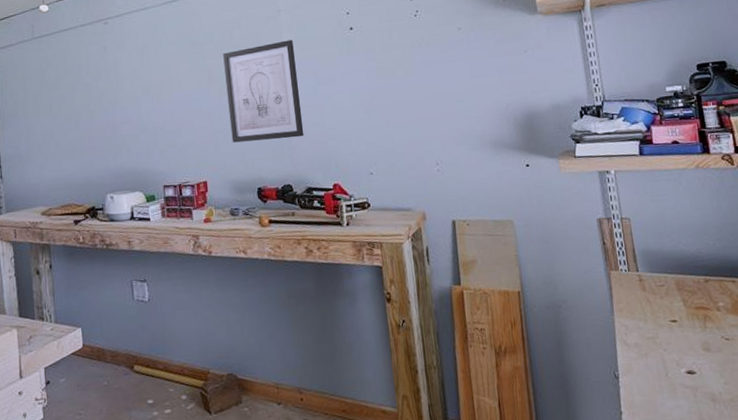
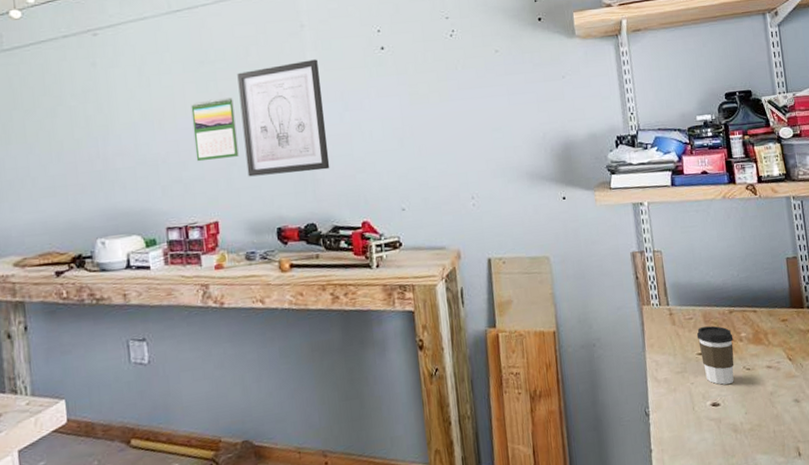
calendar: none [184,74,224,130] -> present [191,97,239,162]
coffee cup: none [669,294,711,353] -> present [696,326,734,385]

